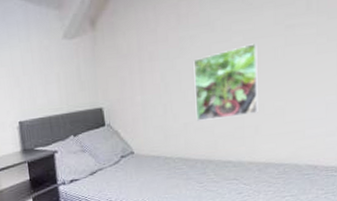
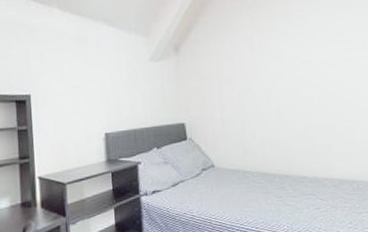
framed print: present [193,43,258,121] -> none [267,72,329,138]

